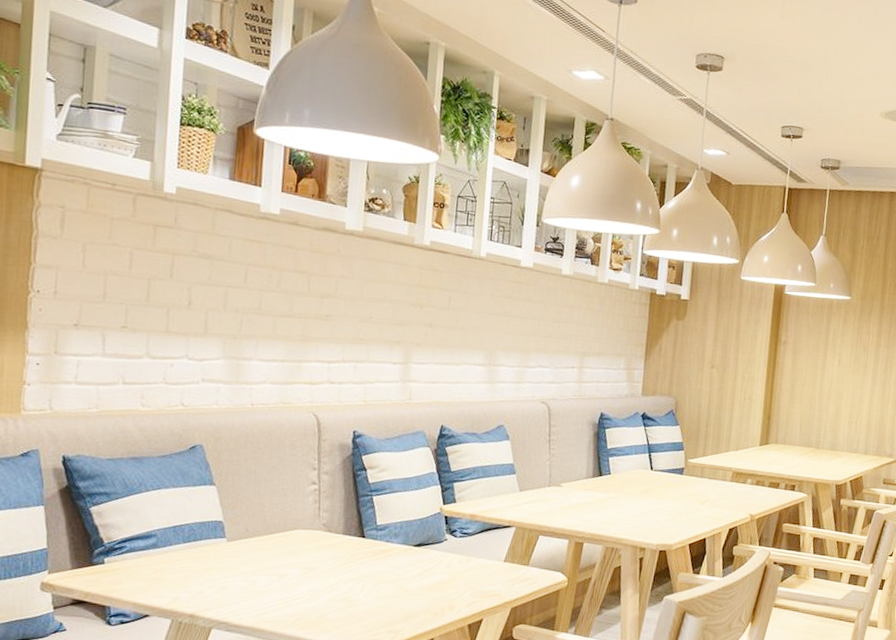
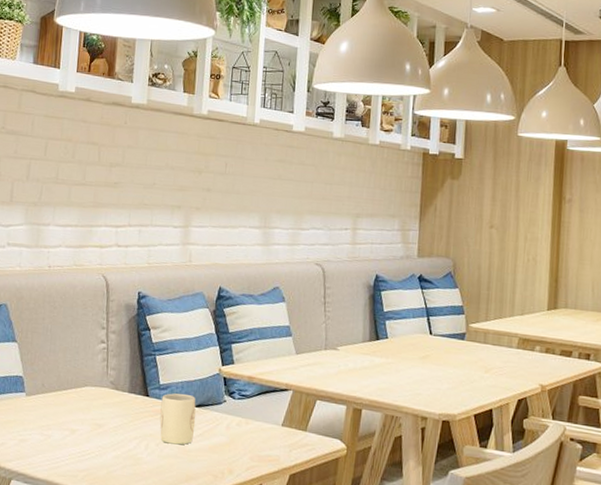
mug: none [376,533,416,585] -> present [159,393,196,445]

